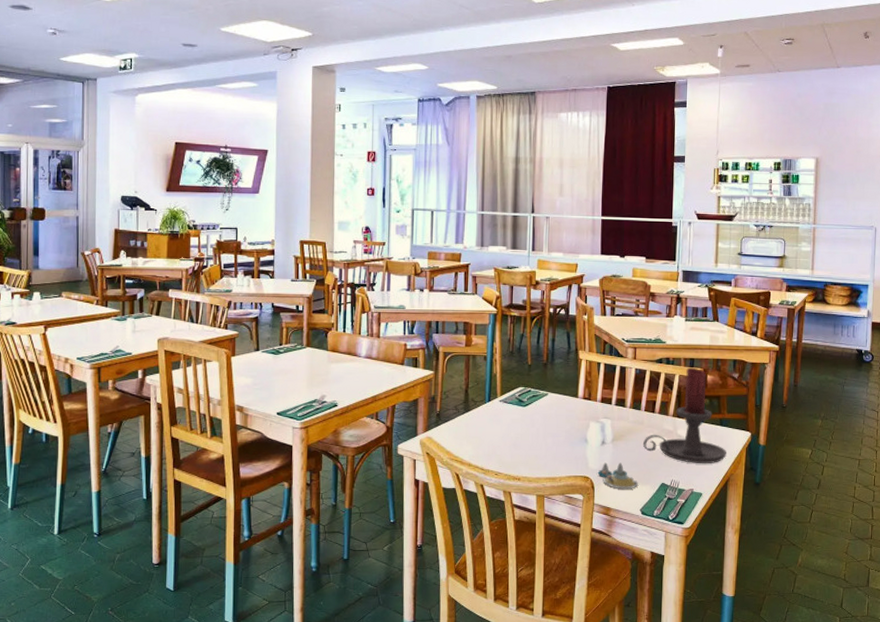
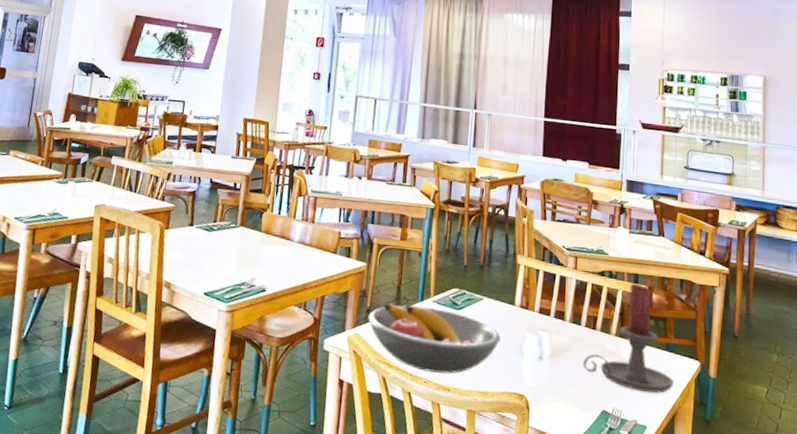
fruit bowl: none [438,406,566,465] -> present [368,303,501,374]
salt and pepper shaker set: present [598,462,638,489] -> none [534,380,577,414]

